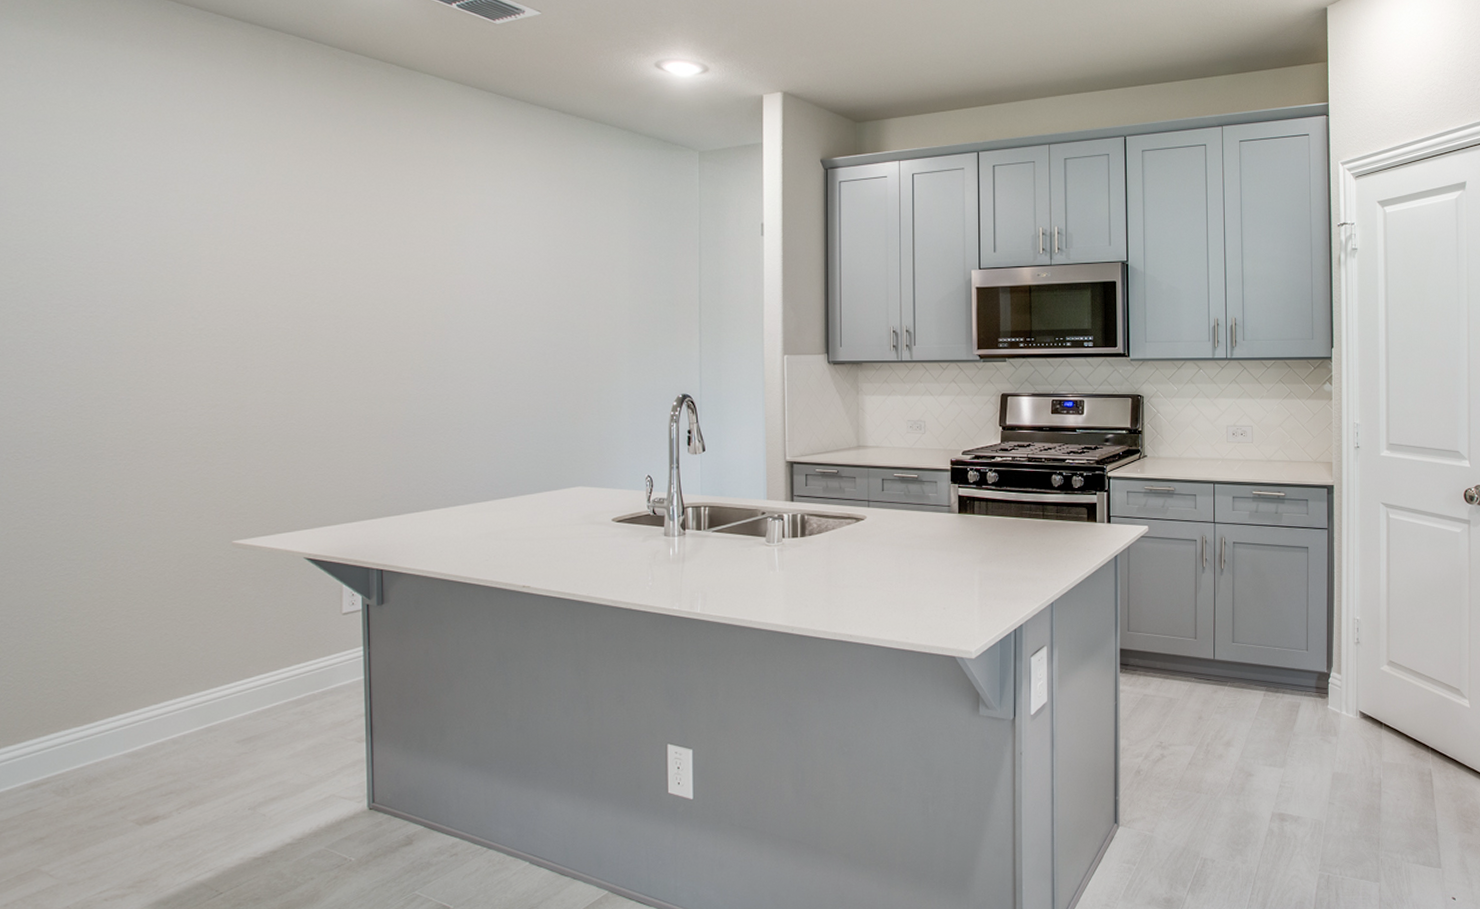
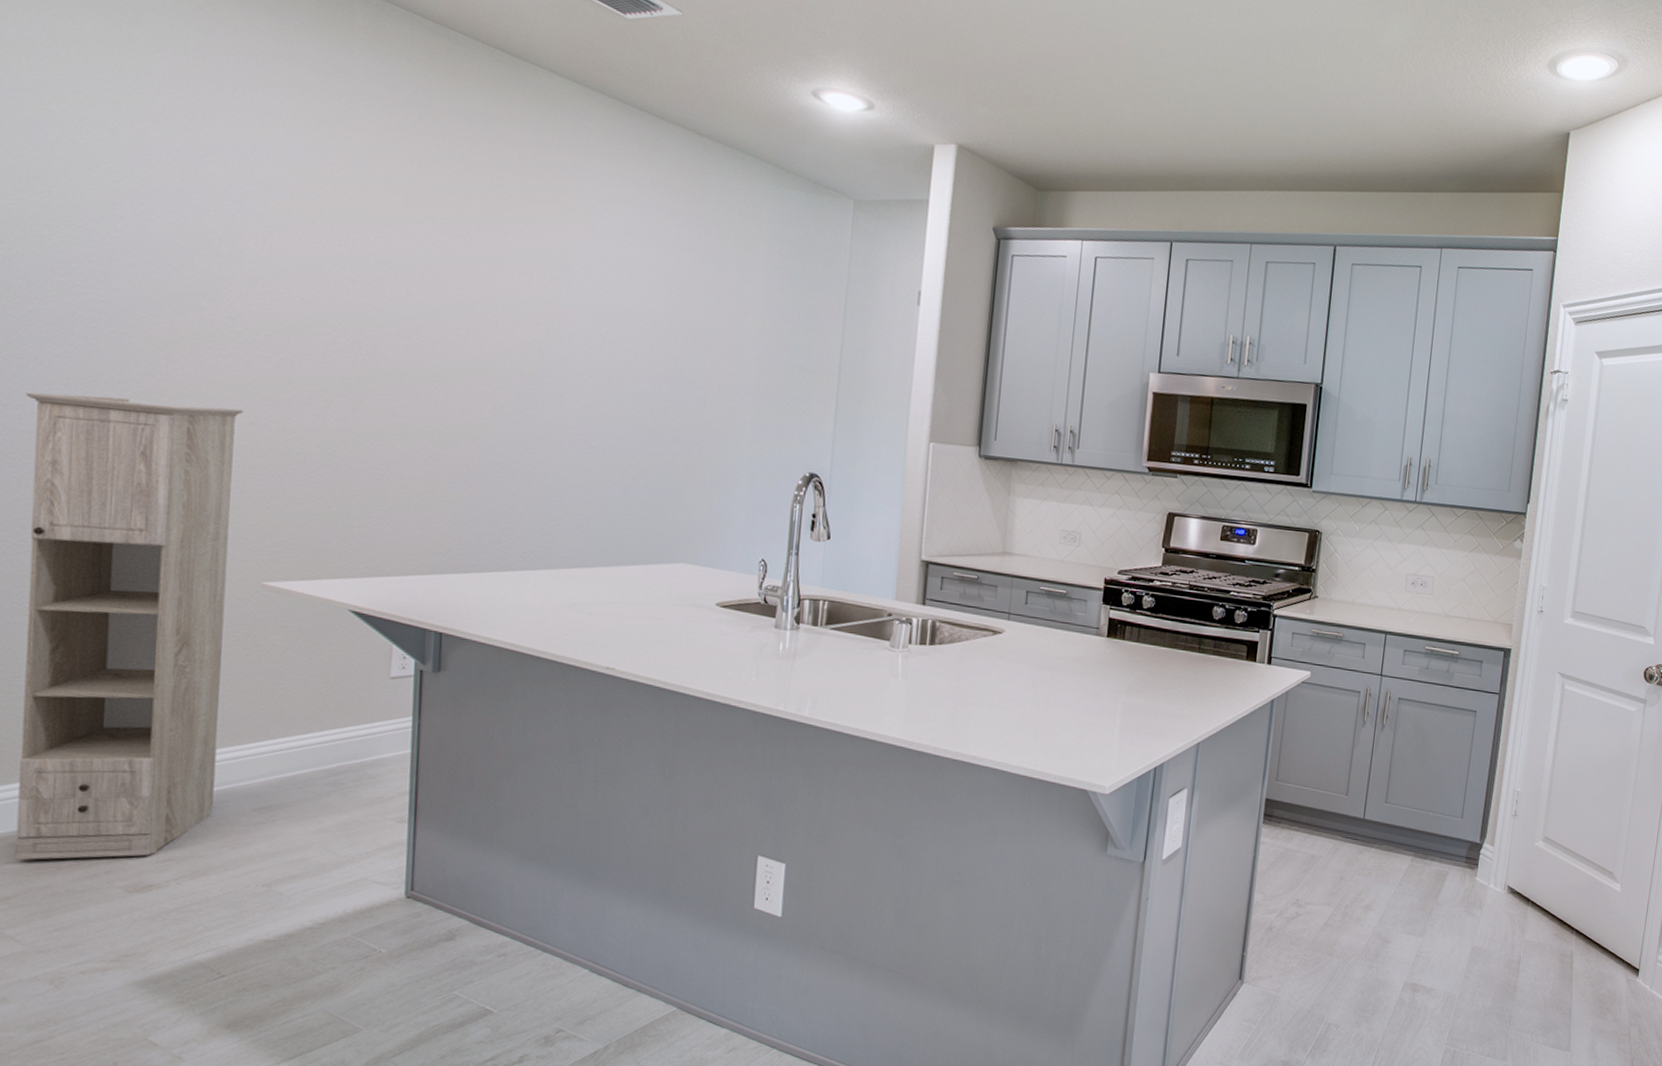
storage cabinet: none [35,394,209,805] -> present [15,392,244,861]

